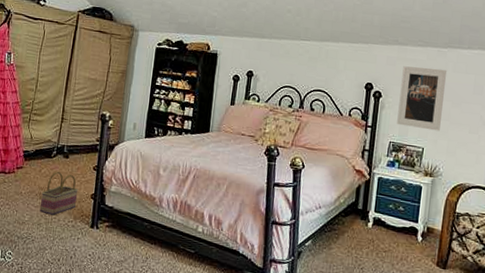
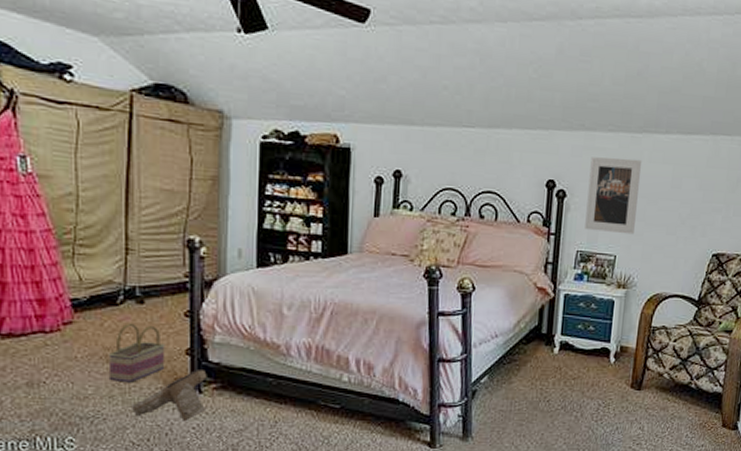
boots: none [50,210,103,249] -> present [130,370,207,422]

